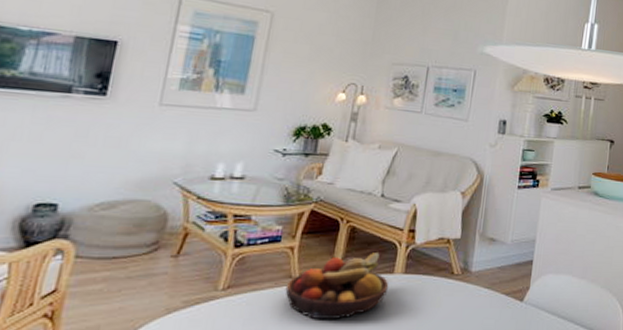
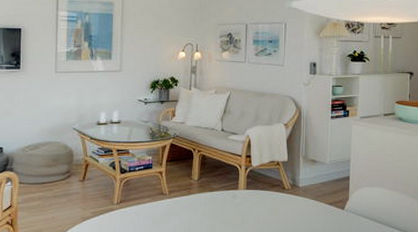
fruit bowl: present [285,253,389,320] -> none [160,174,236,225]

